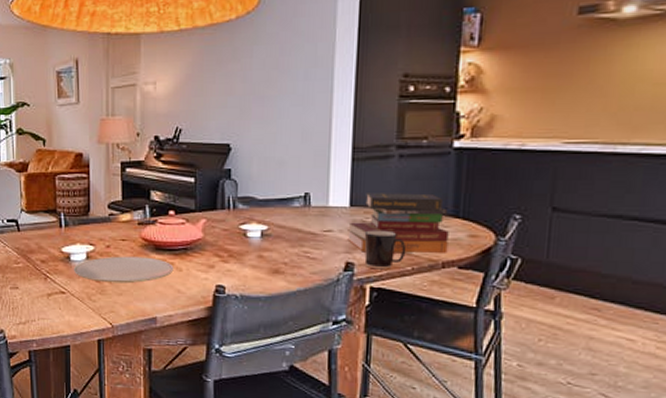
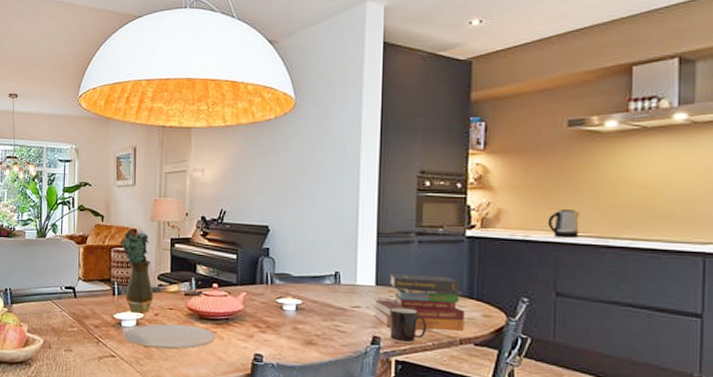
vase: none [65,153,105,246] -> present [120,228,154,313]
kettle: none [547,111,585,145] -> present [547,208,580,238]

